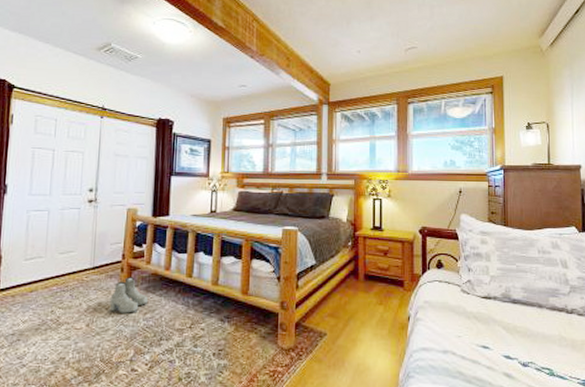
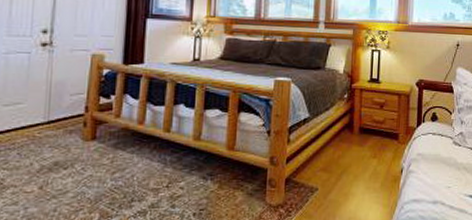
boots: present [109,277,149,313] -> none [68,132,118,173]

